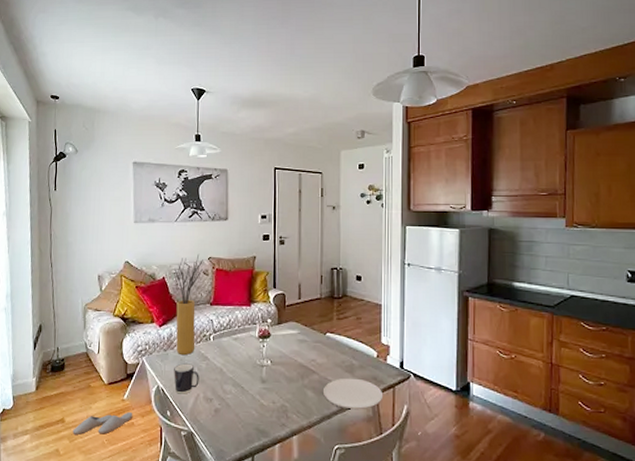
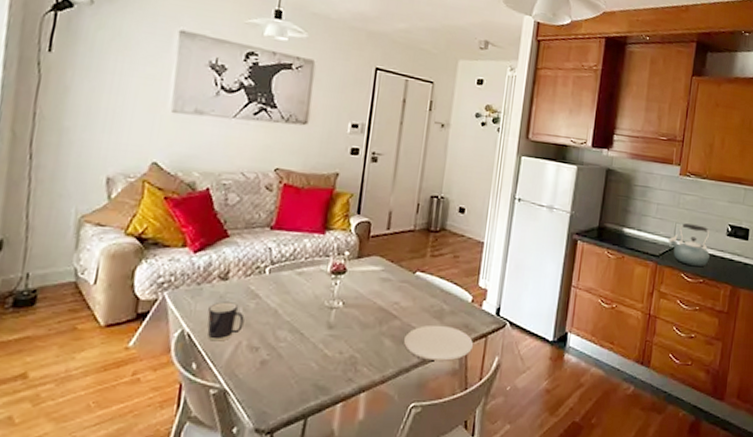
slippers: present [72,412,133,435] -> none [39,365,140,395]
vase: present [174,254,203,356] -> none [215,163,267,292]
kettle: none [562,273,610,315] -> present [668,223,710,267]

